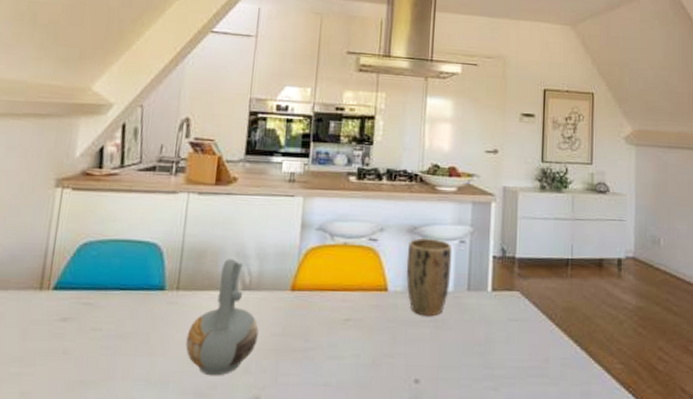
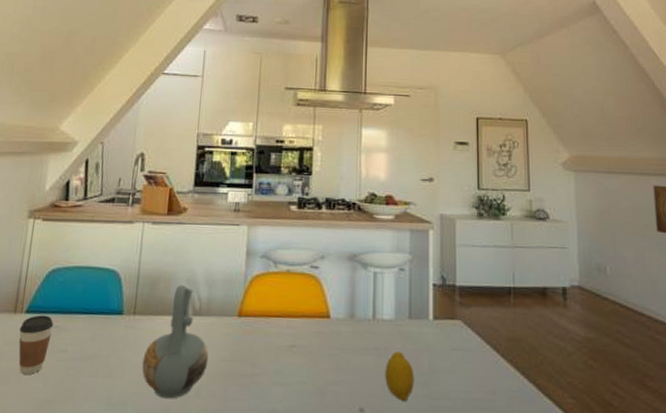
coffee cup: none [45,291,86,355] -> present [18,315,54,374]
plant pot: present [406,237,452,317] -> none [347,265,392,345]
fruit: none [441,322,471,372] -> present [385,351,414,402]

